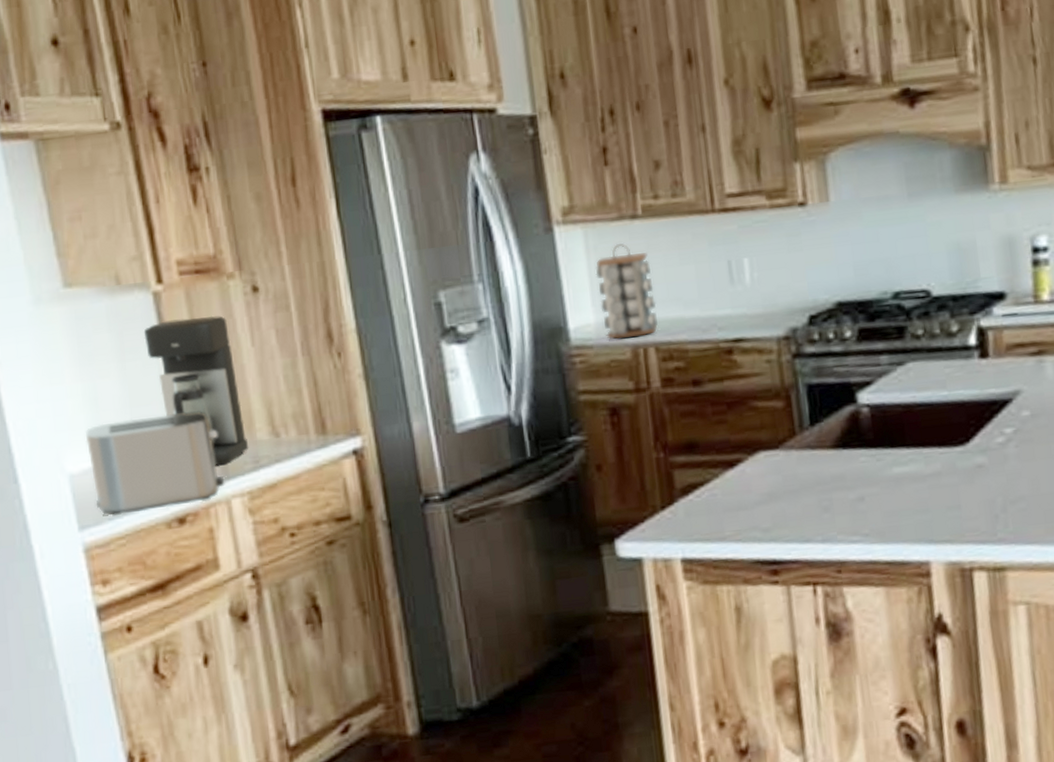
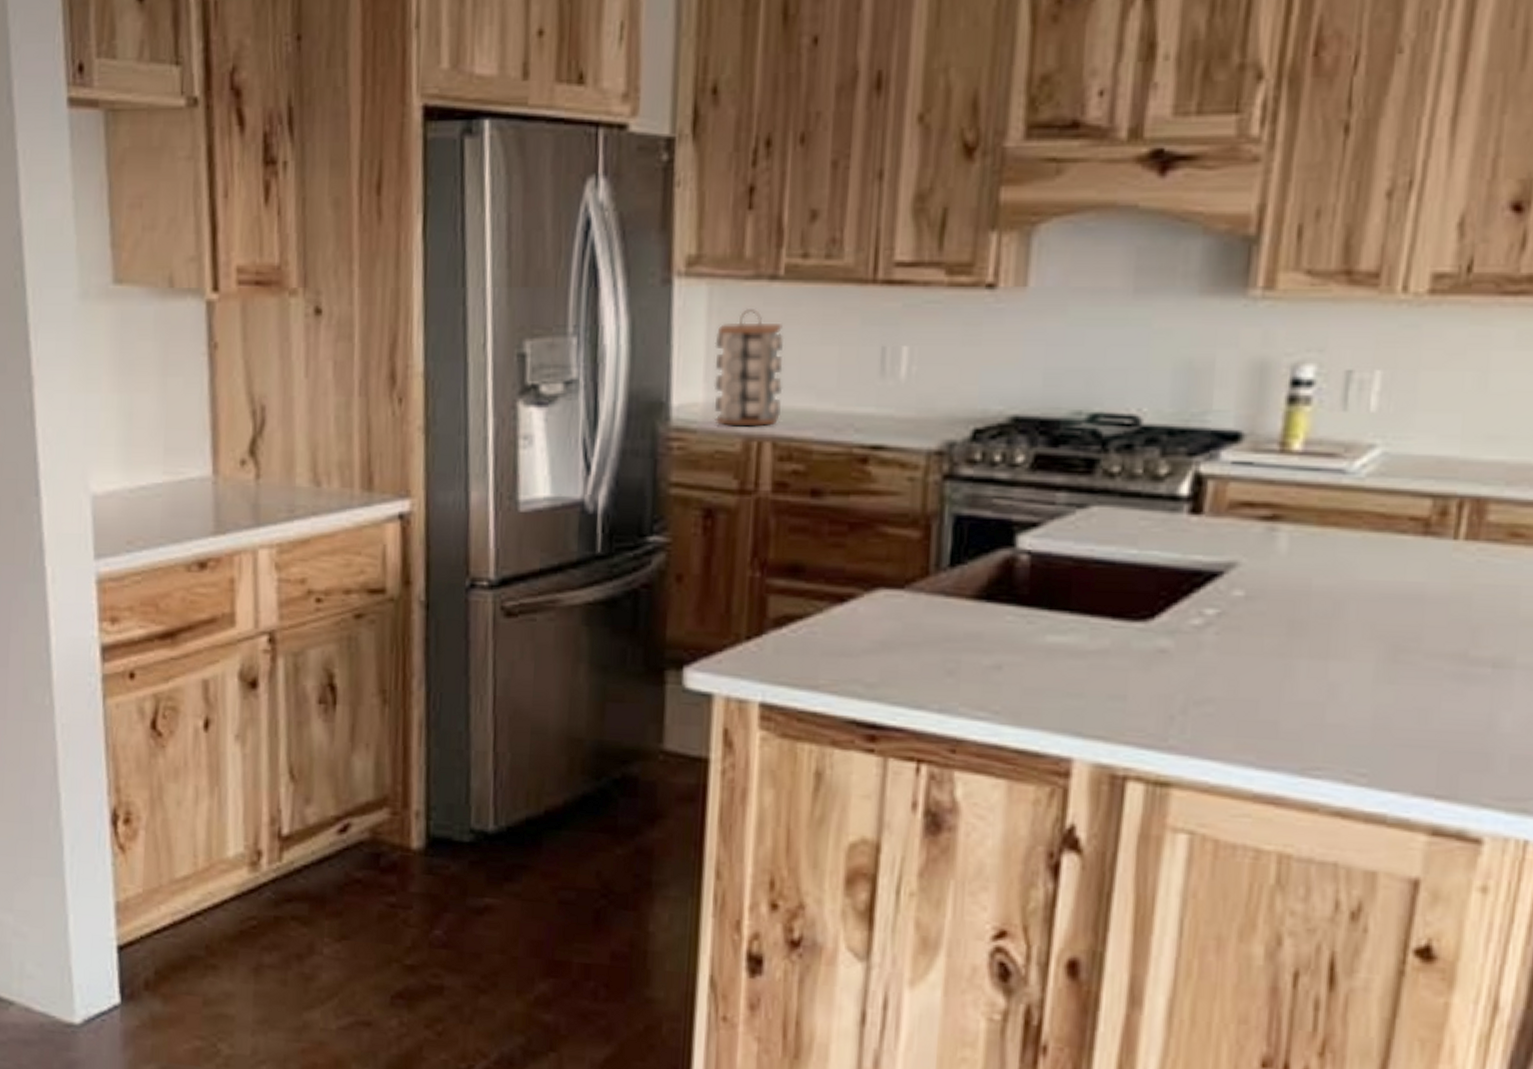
toaster: present [85,411,225,517] -> none [114,442,255,549]
coffee maker: present [143,315,249,466] -> none [190,335,286,510]

